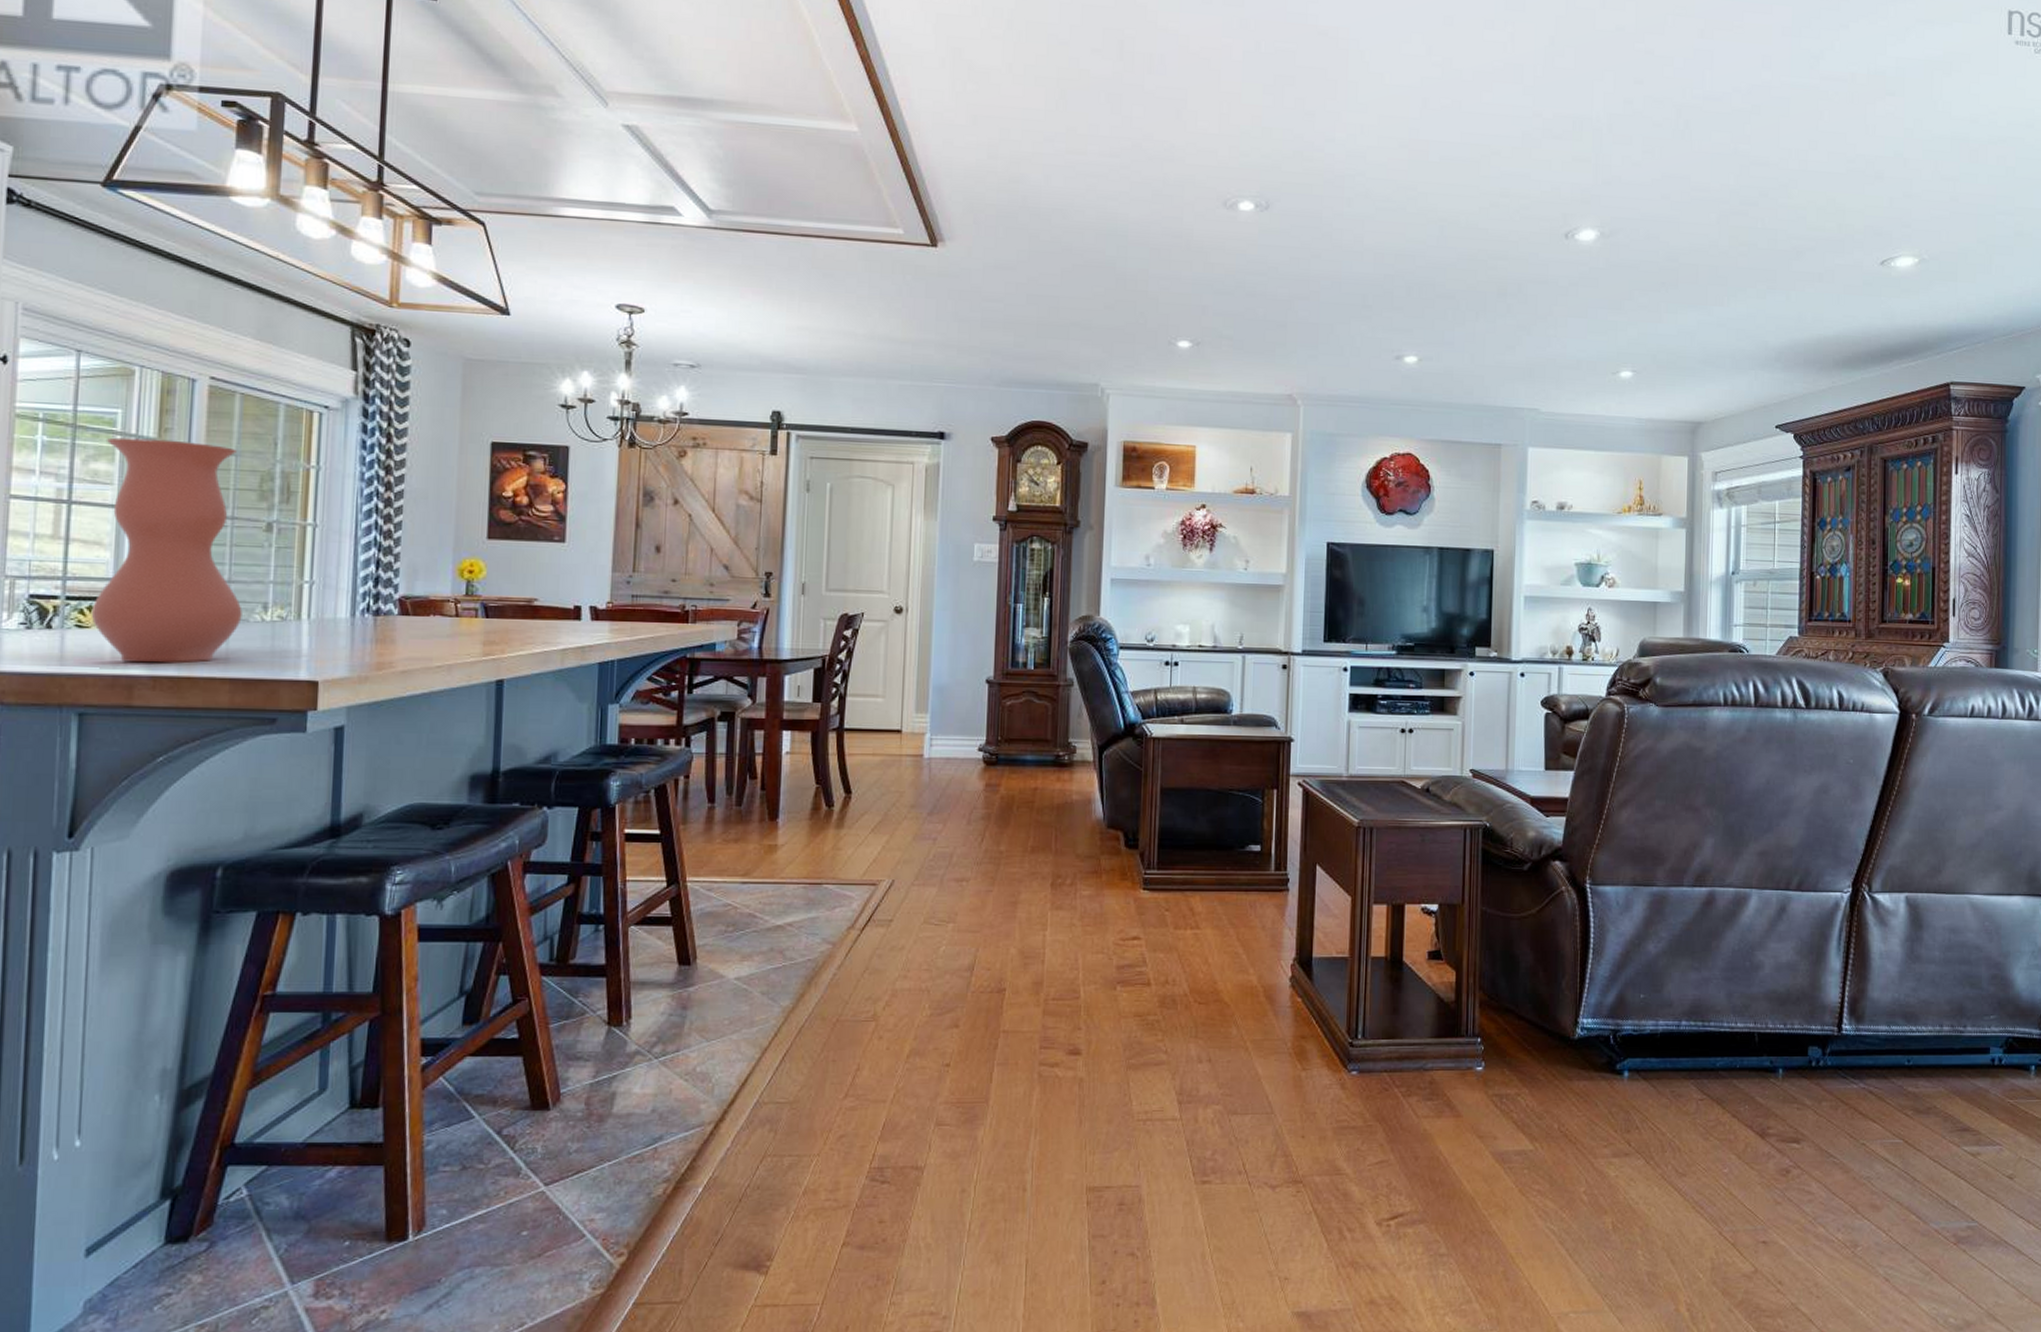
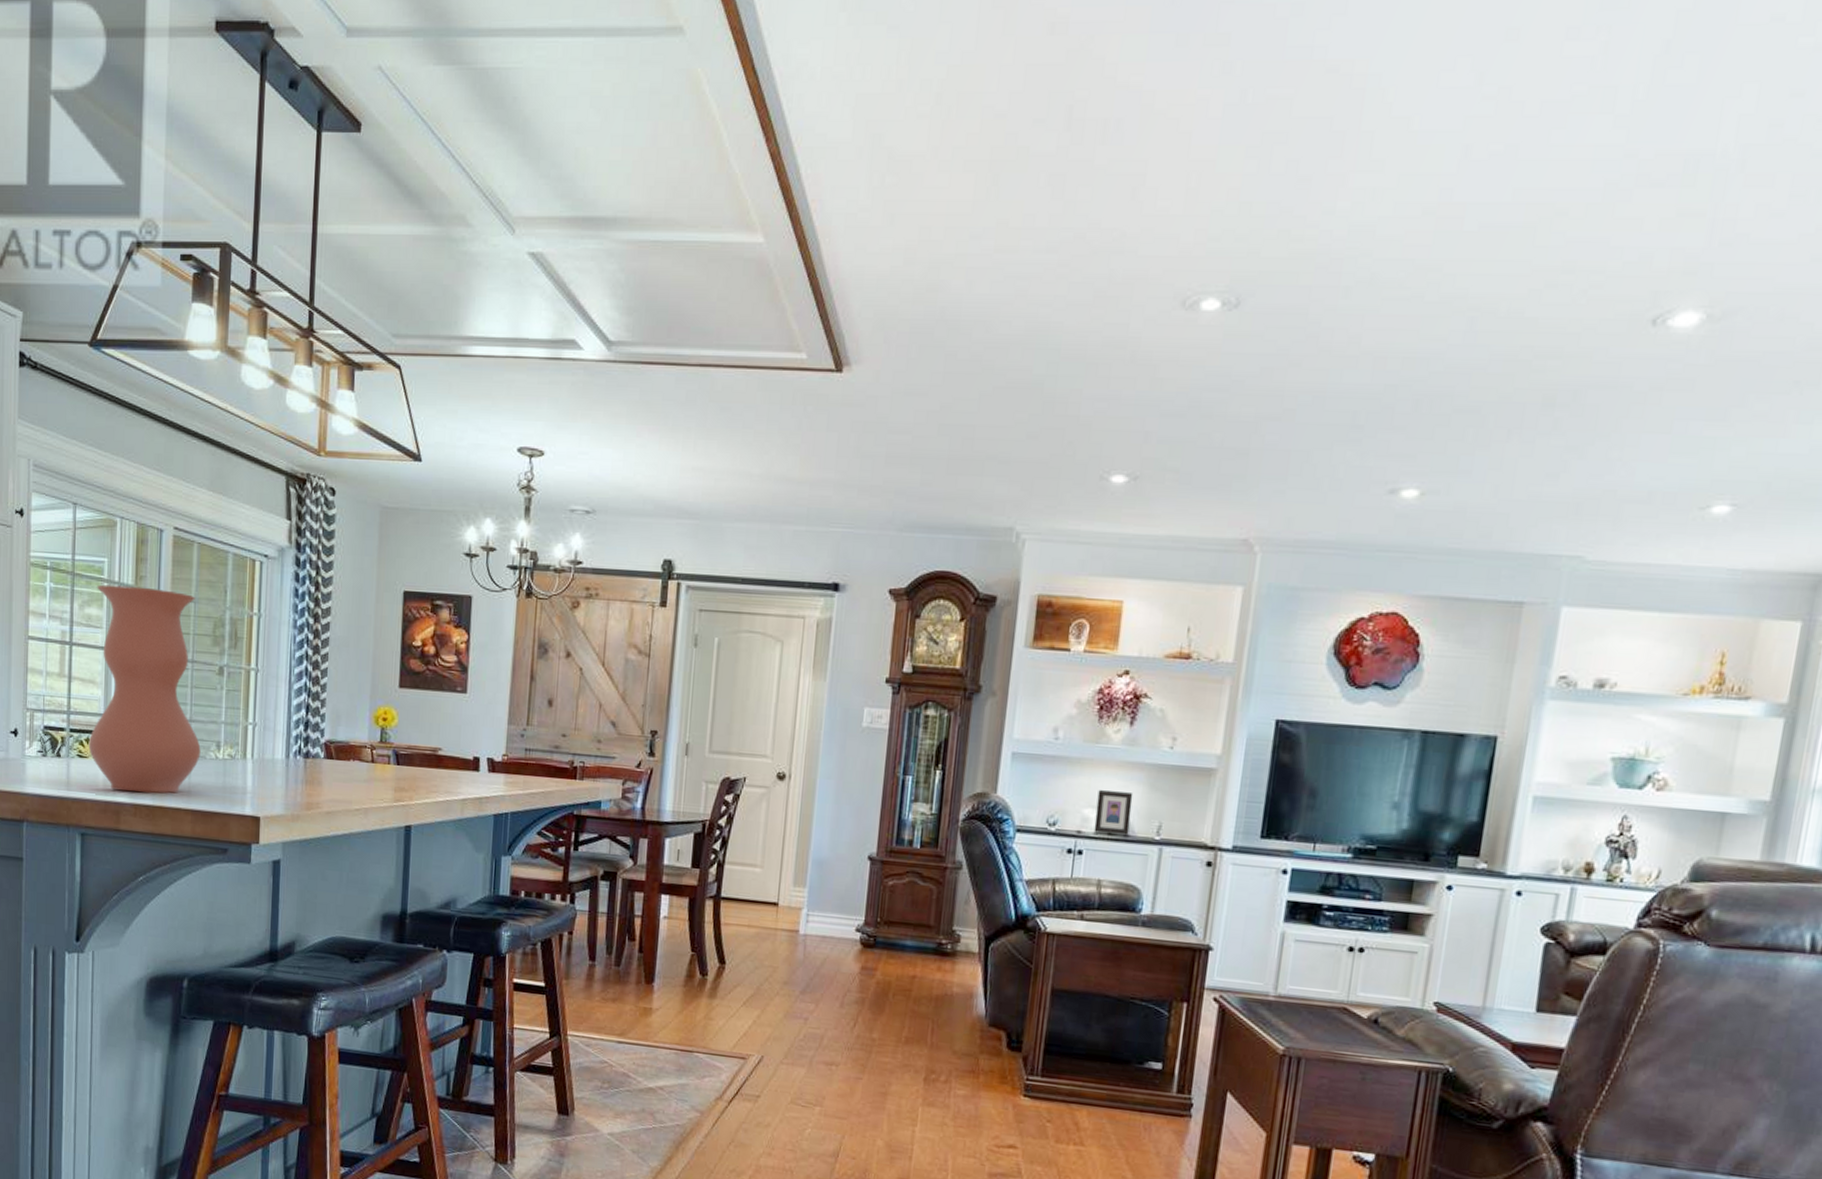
picture frame: none [1186,608,1217,646] -> present [1093,790,1134,835]

